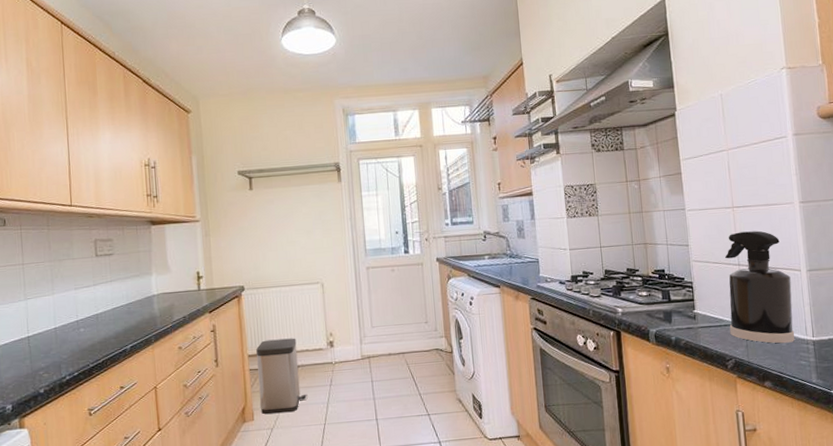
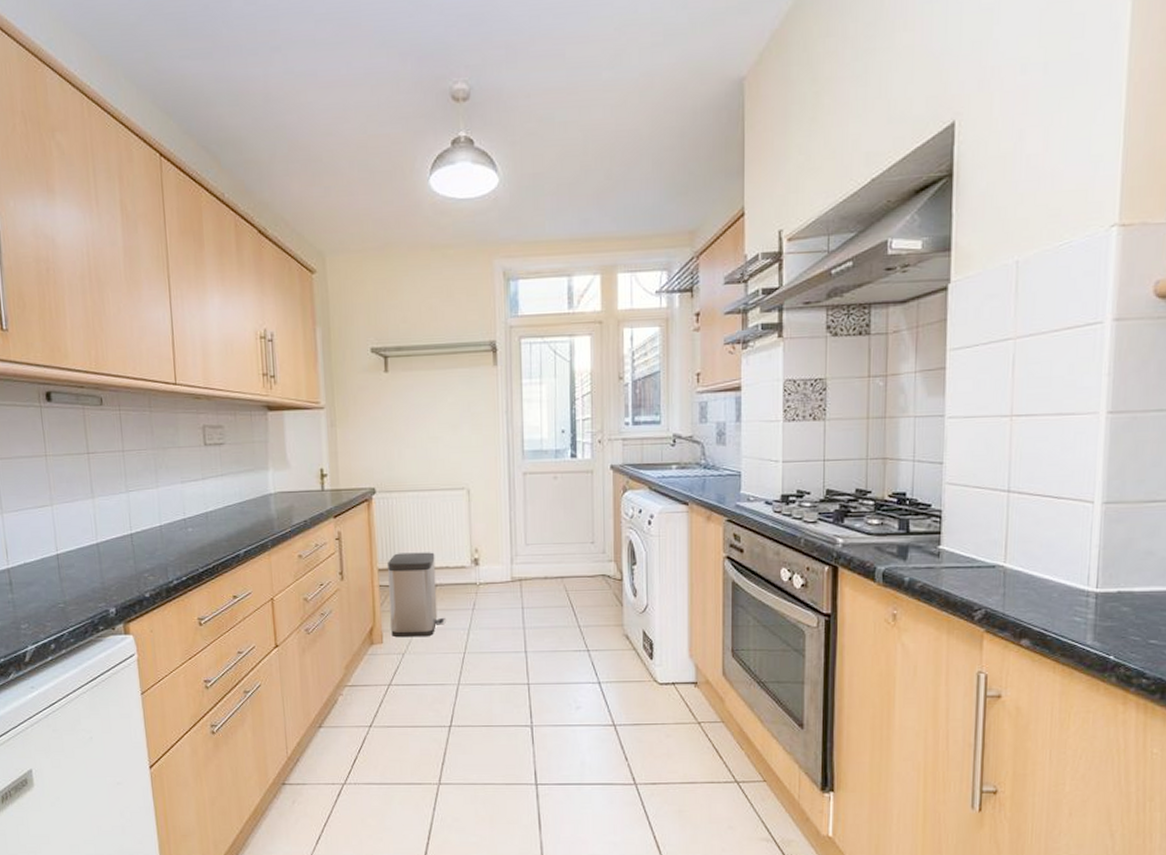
spray bottle: present [725,230,795,344] -> none [983,448,1078,594]

